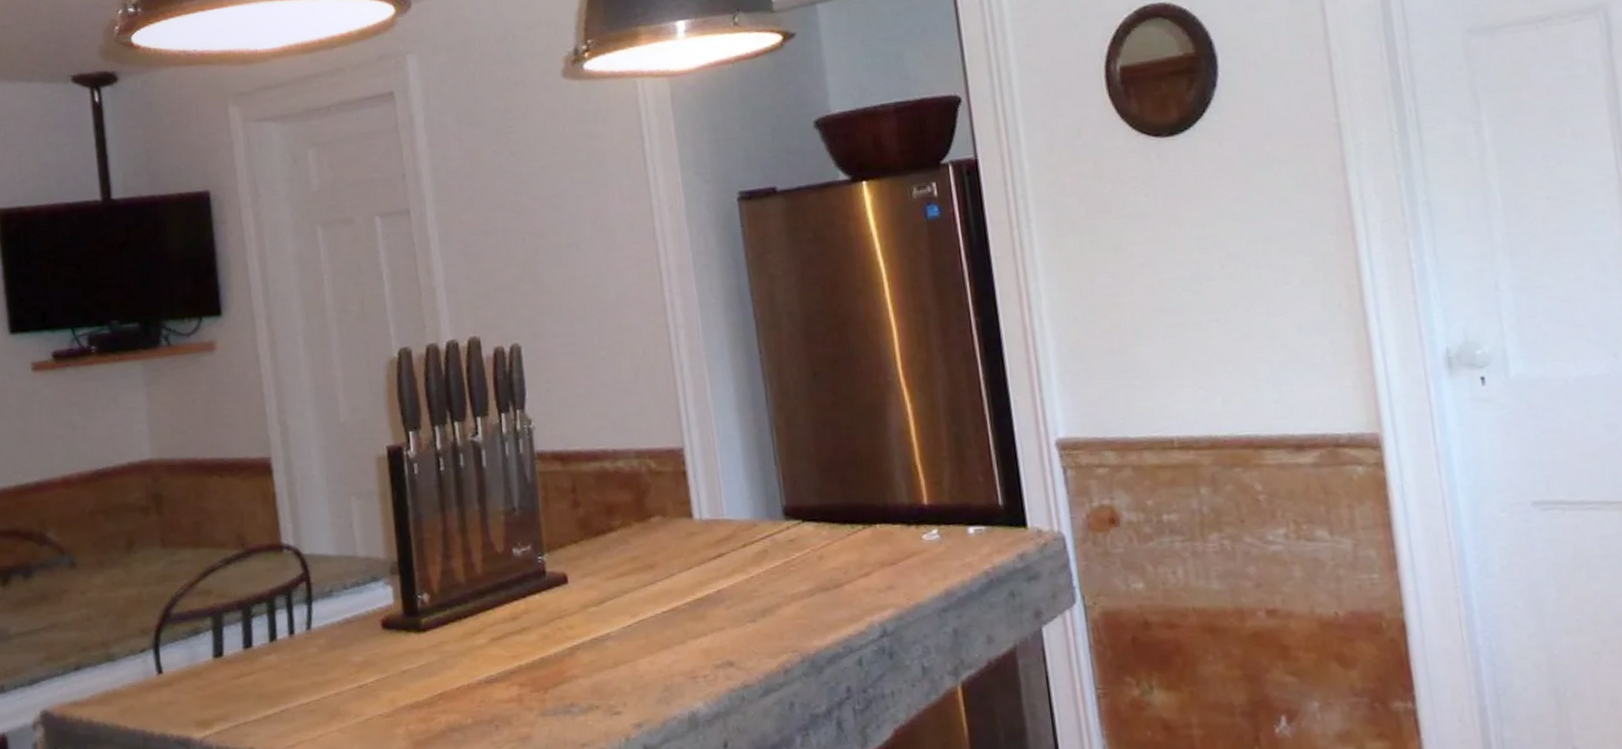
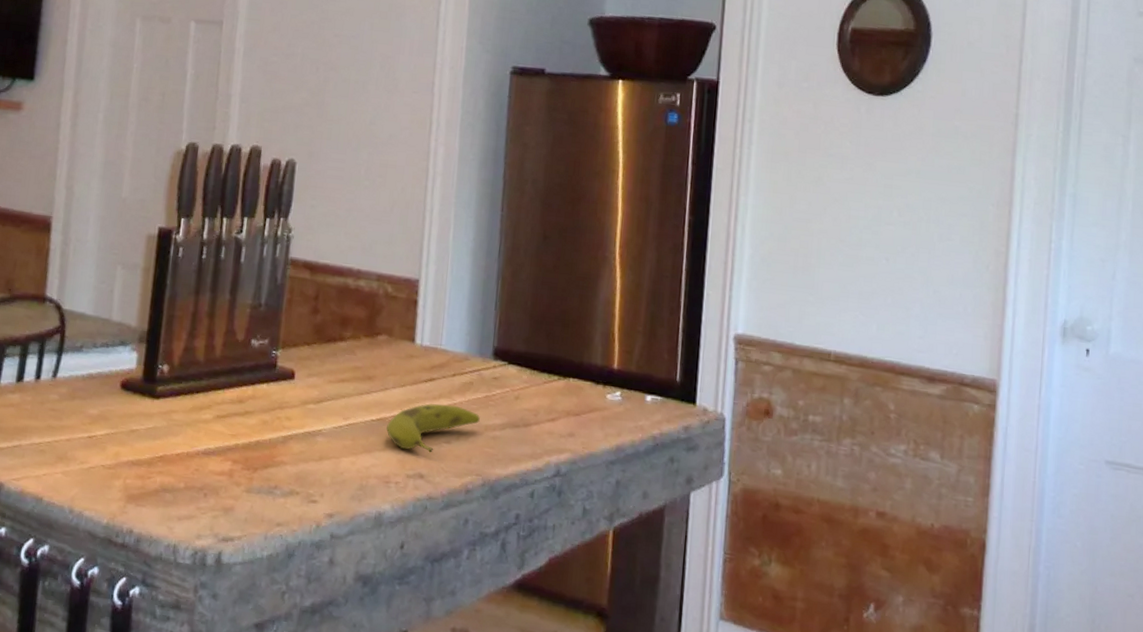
fruit: none [681,579,784,638] -> present [386,403,480,453]

